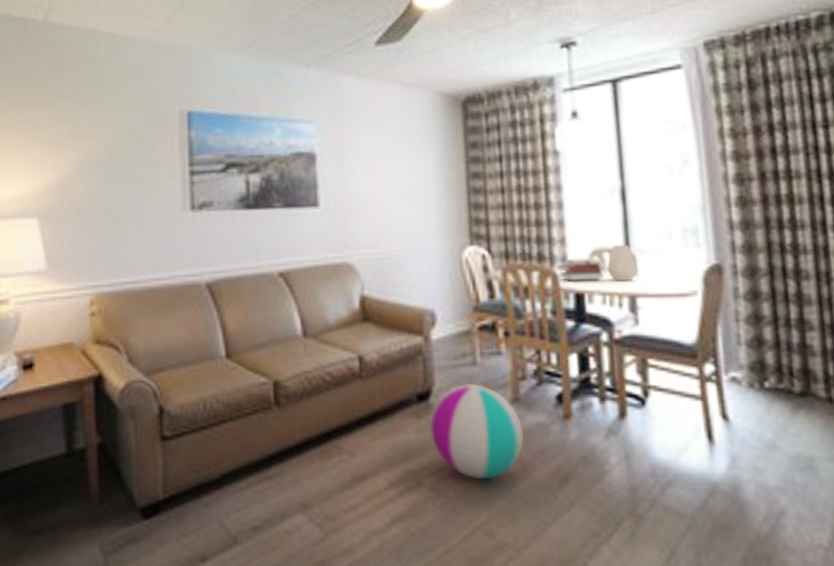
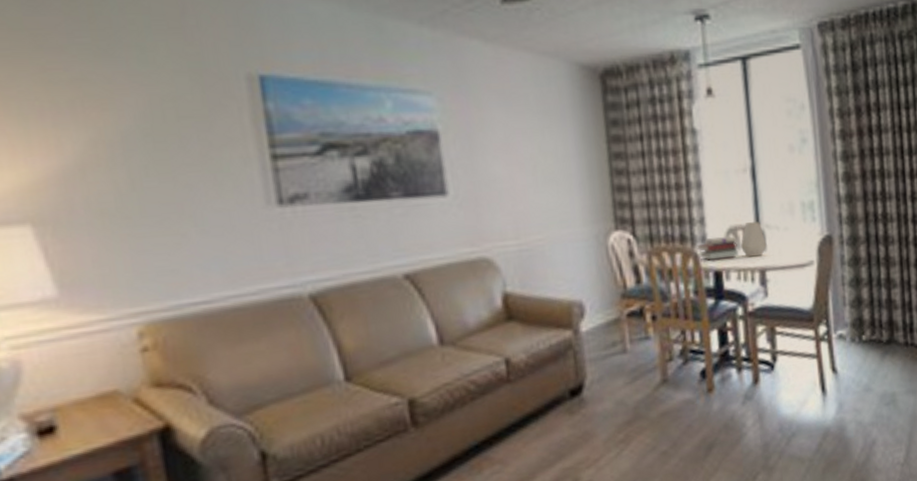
beach ball: present [429,383,525,480] -> none [583,370,674,464]

